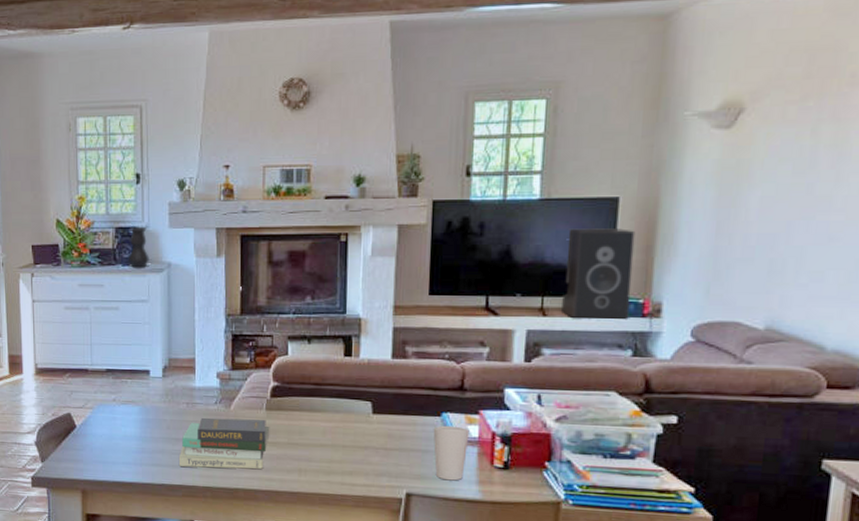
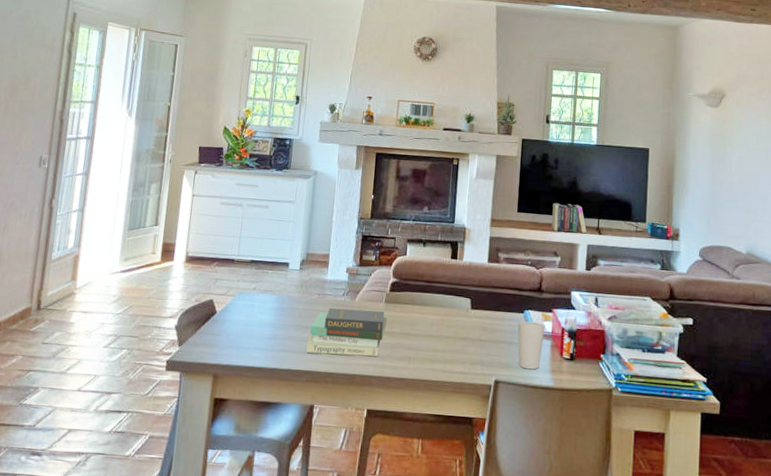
vase: present [129,227,149,270] -> none [282,139,300,175]
books: none [476,279,525,317] -> present [551,202,587,234]
speaker: present [561,228,636,320] -> none [612,168,661,241]

